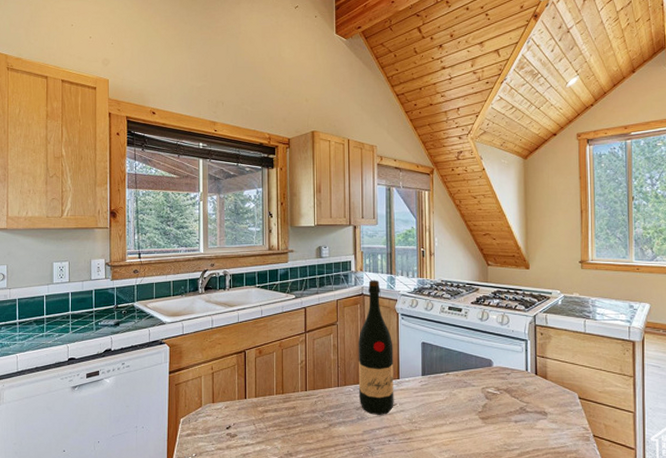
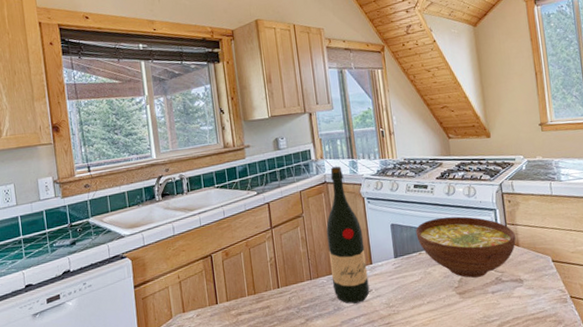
bowl: none [446,341,544,405] -> present [415,216,516,278]

